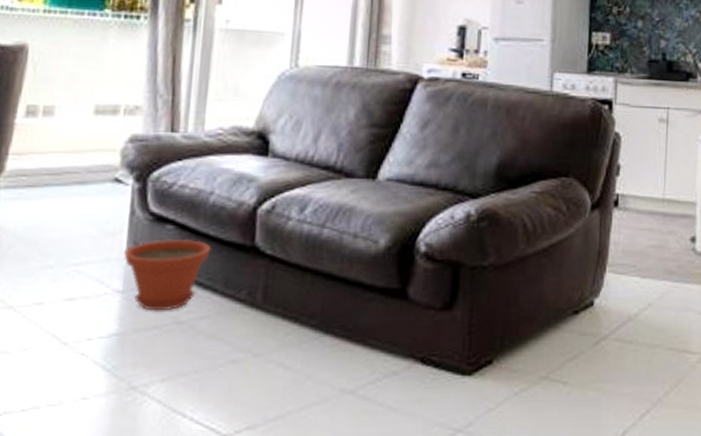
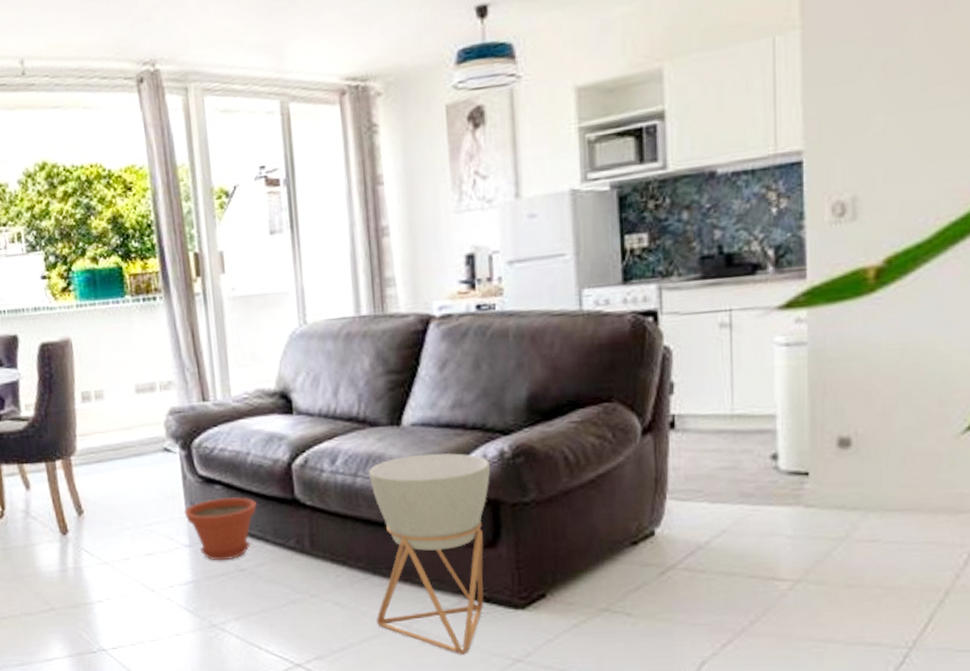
planter: none [321,210,457,424] -> present [369,452,491,655]

